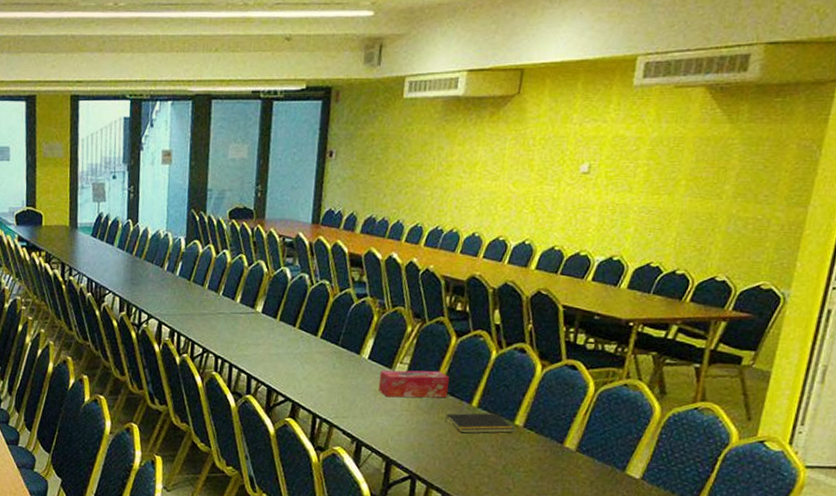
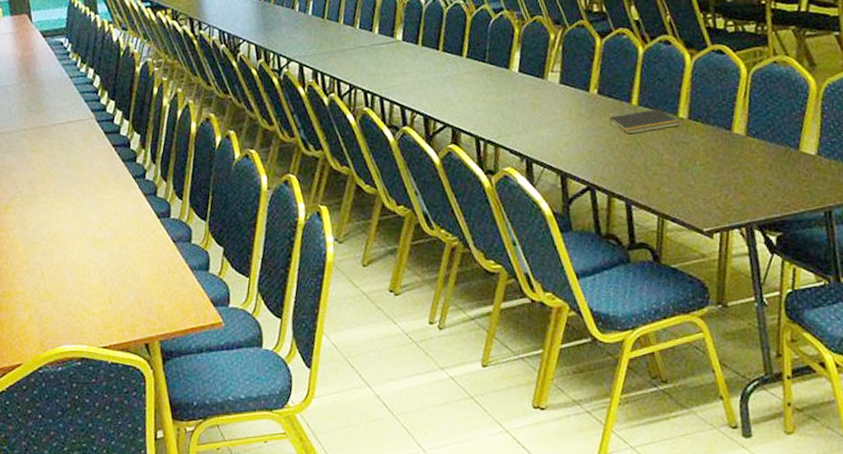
tissue box: present [378,370,449,398] -> none [533,74,605,108]

